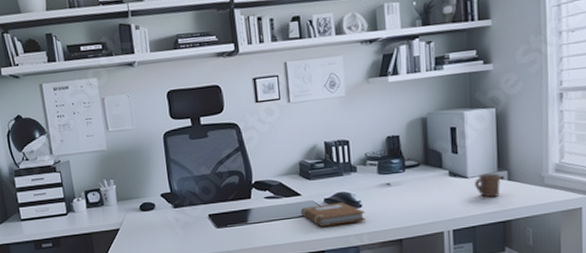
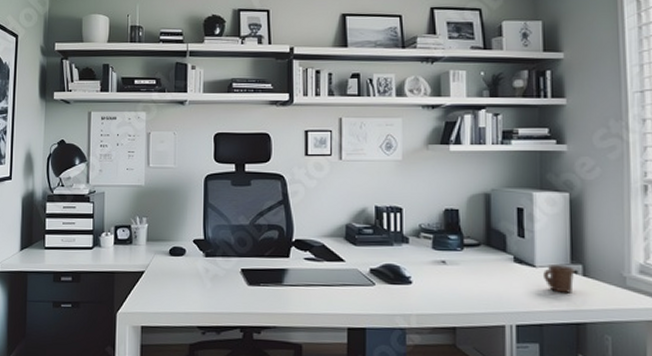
notebook: present [300,202,366,227] -> none [342,275,415,301]

